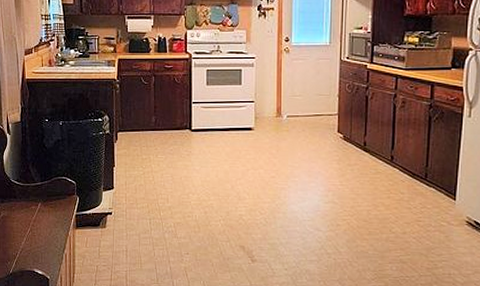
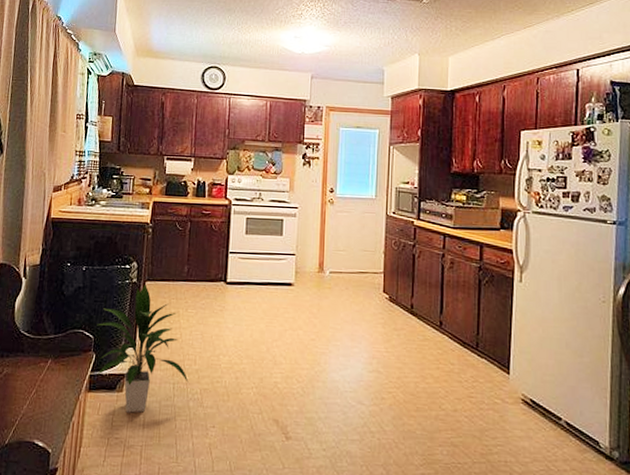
indoor plant: none [77,134,163,245] -> present [97,283,189,413]

